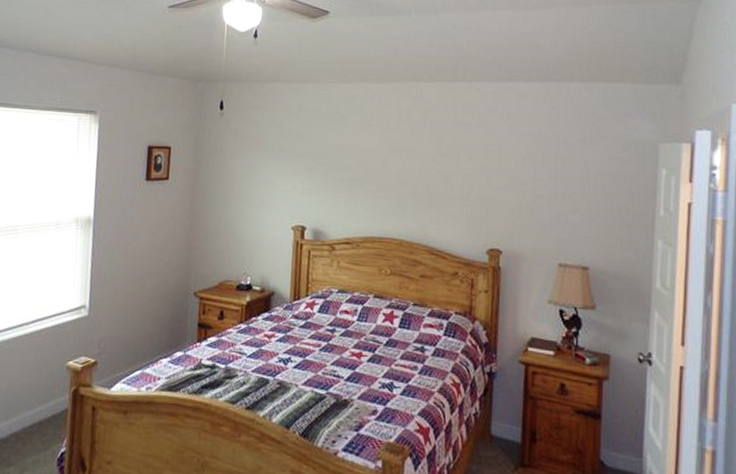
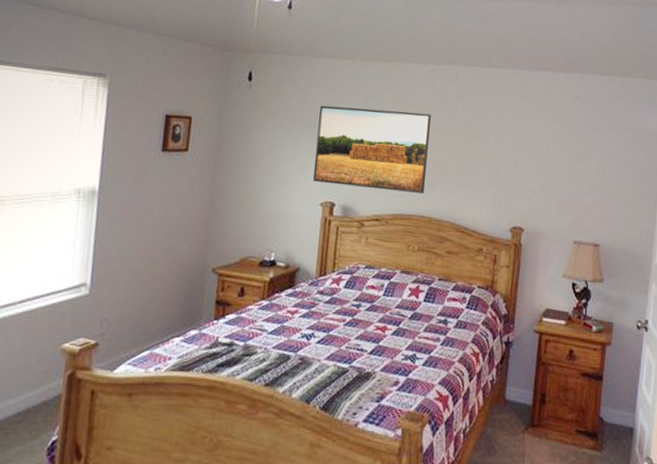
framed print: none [283,130,398,216] -> present [313,105,431,194]

